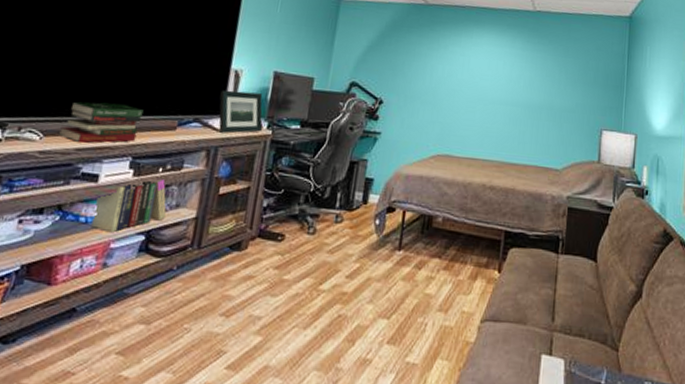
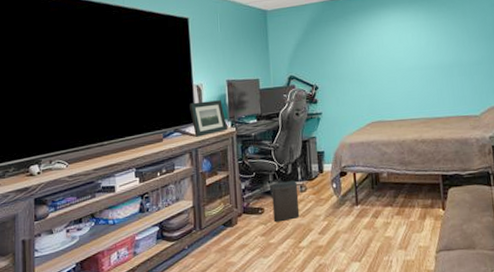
books: present [57,101,144,144] -> none [78,129,136,165]
books: present [91,178,167,233] -> none [118,180,171,229]
pedal bin: none [294,206,333,255] -> present [271,181,300,223]

